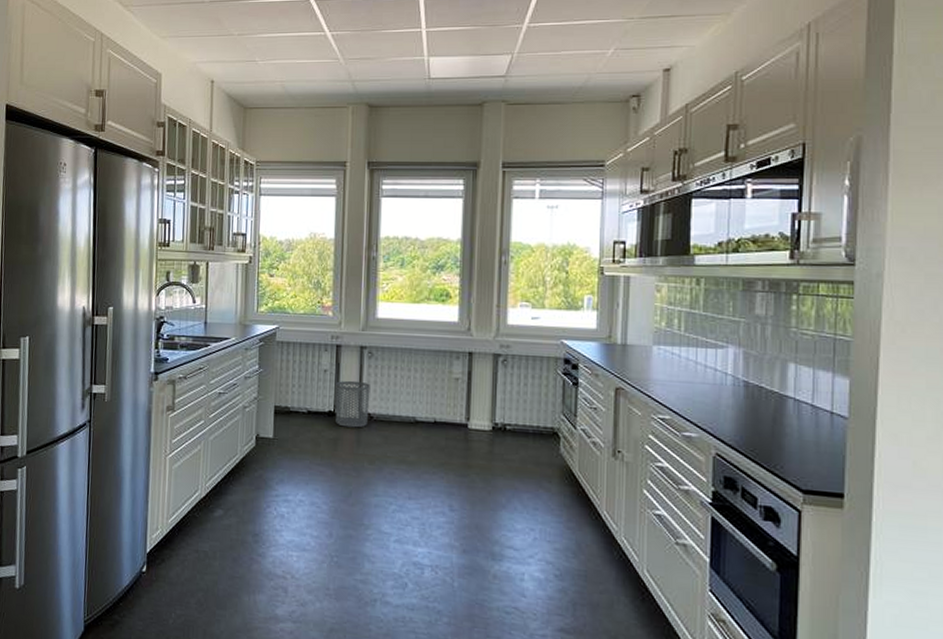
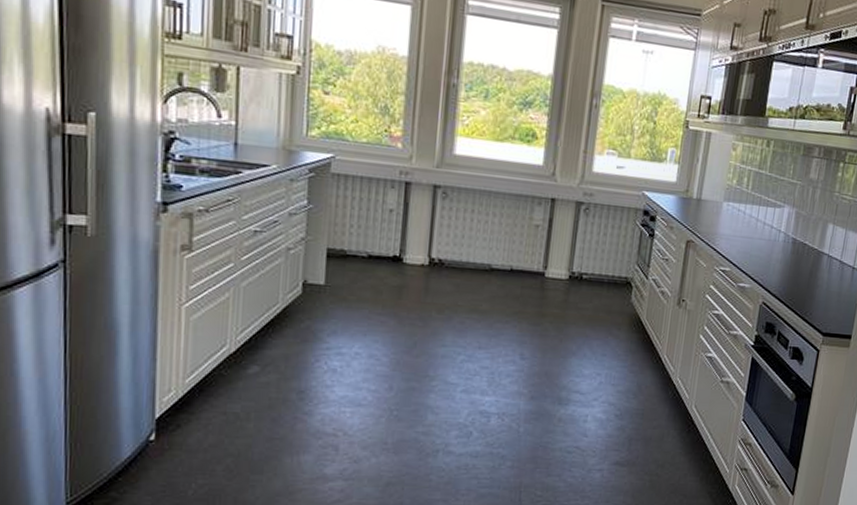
waste bin: present [334,380,370,428] -> none [400,222,443,275]

